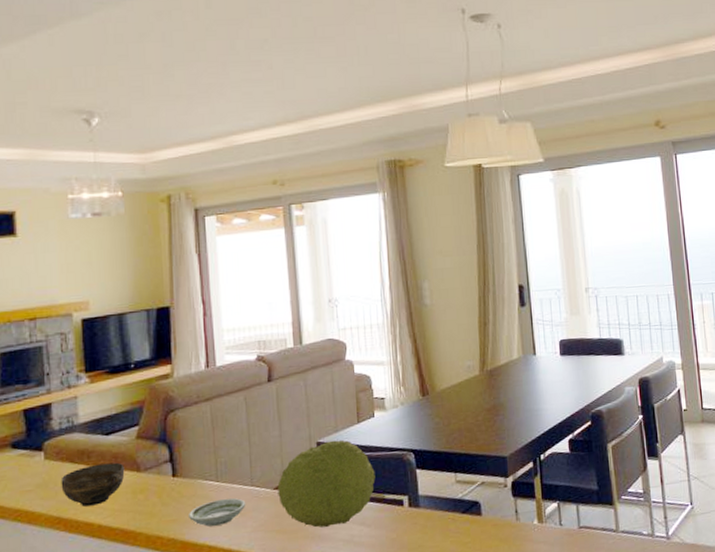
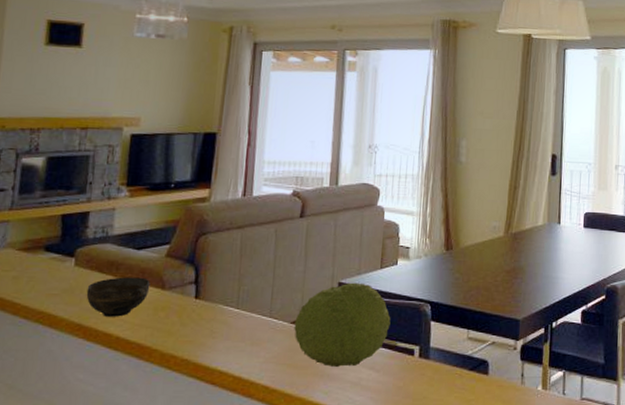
saucer: present [189,498,246,527] -> none [205,326,262,352]

